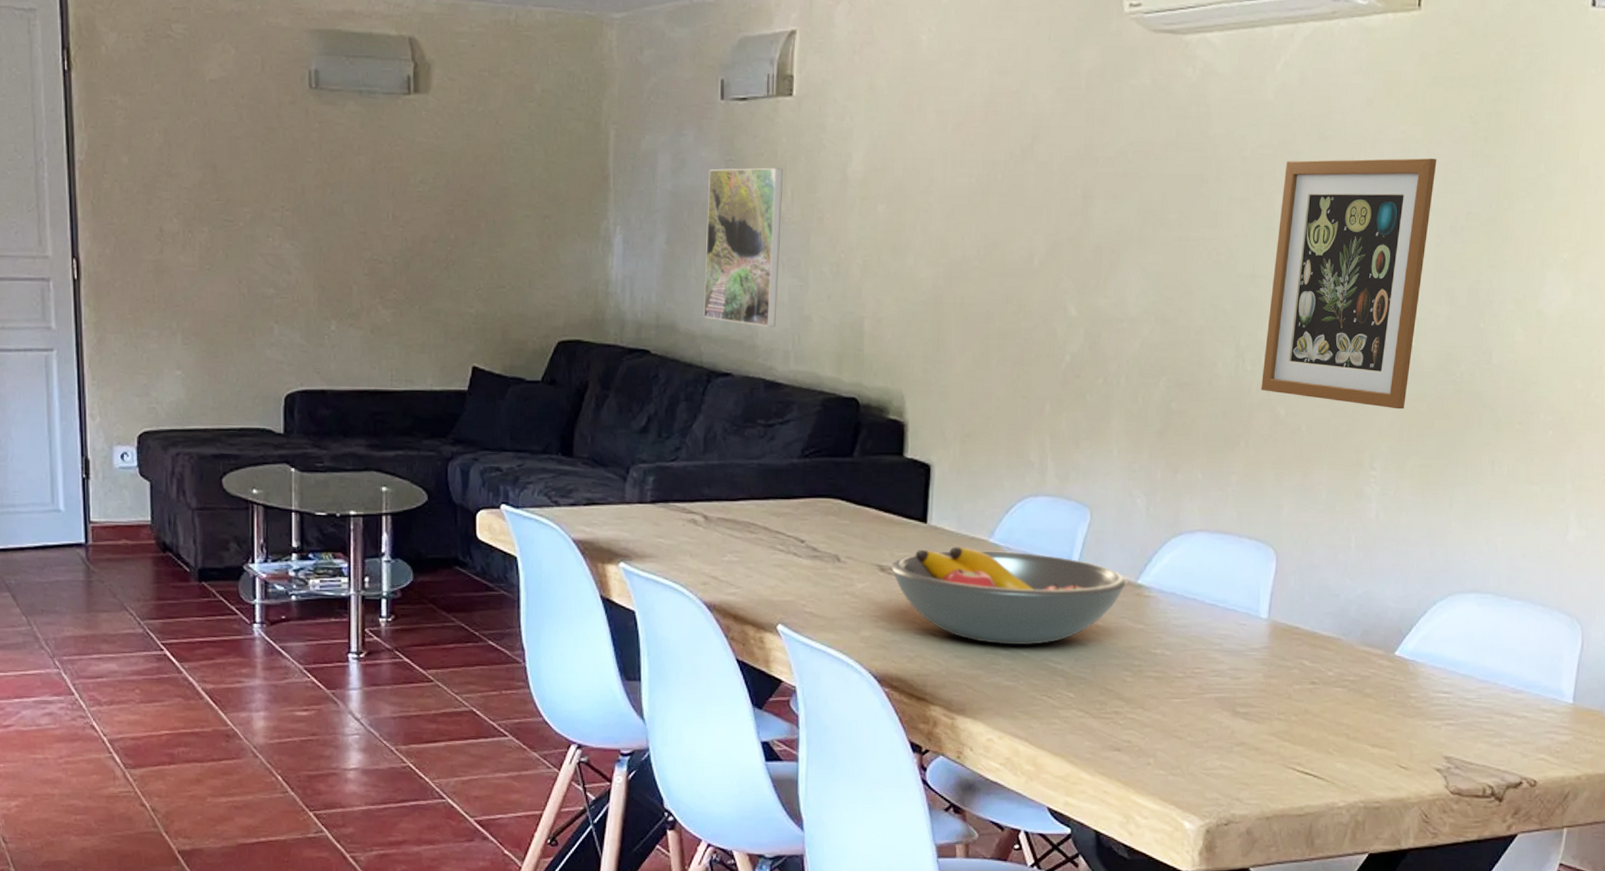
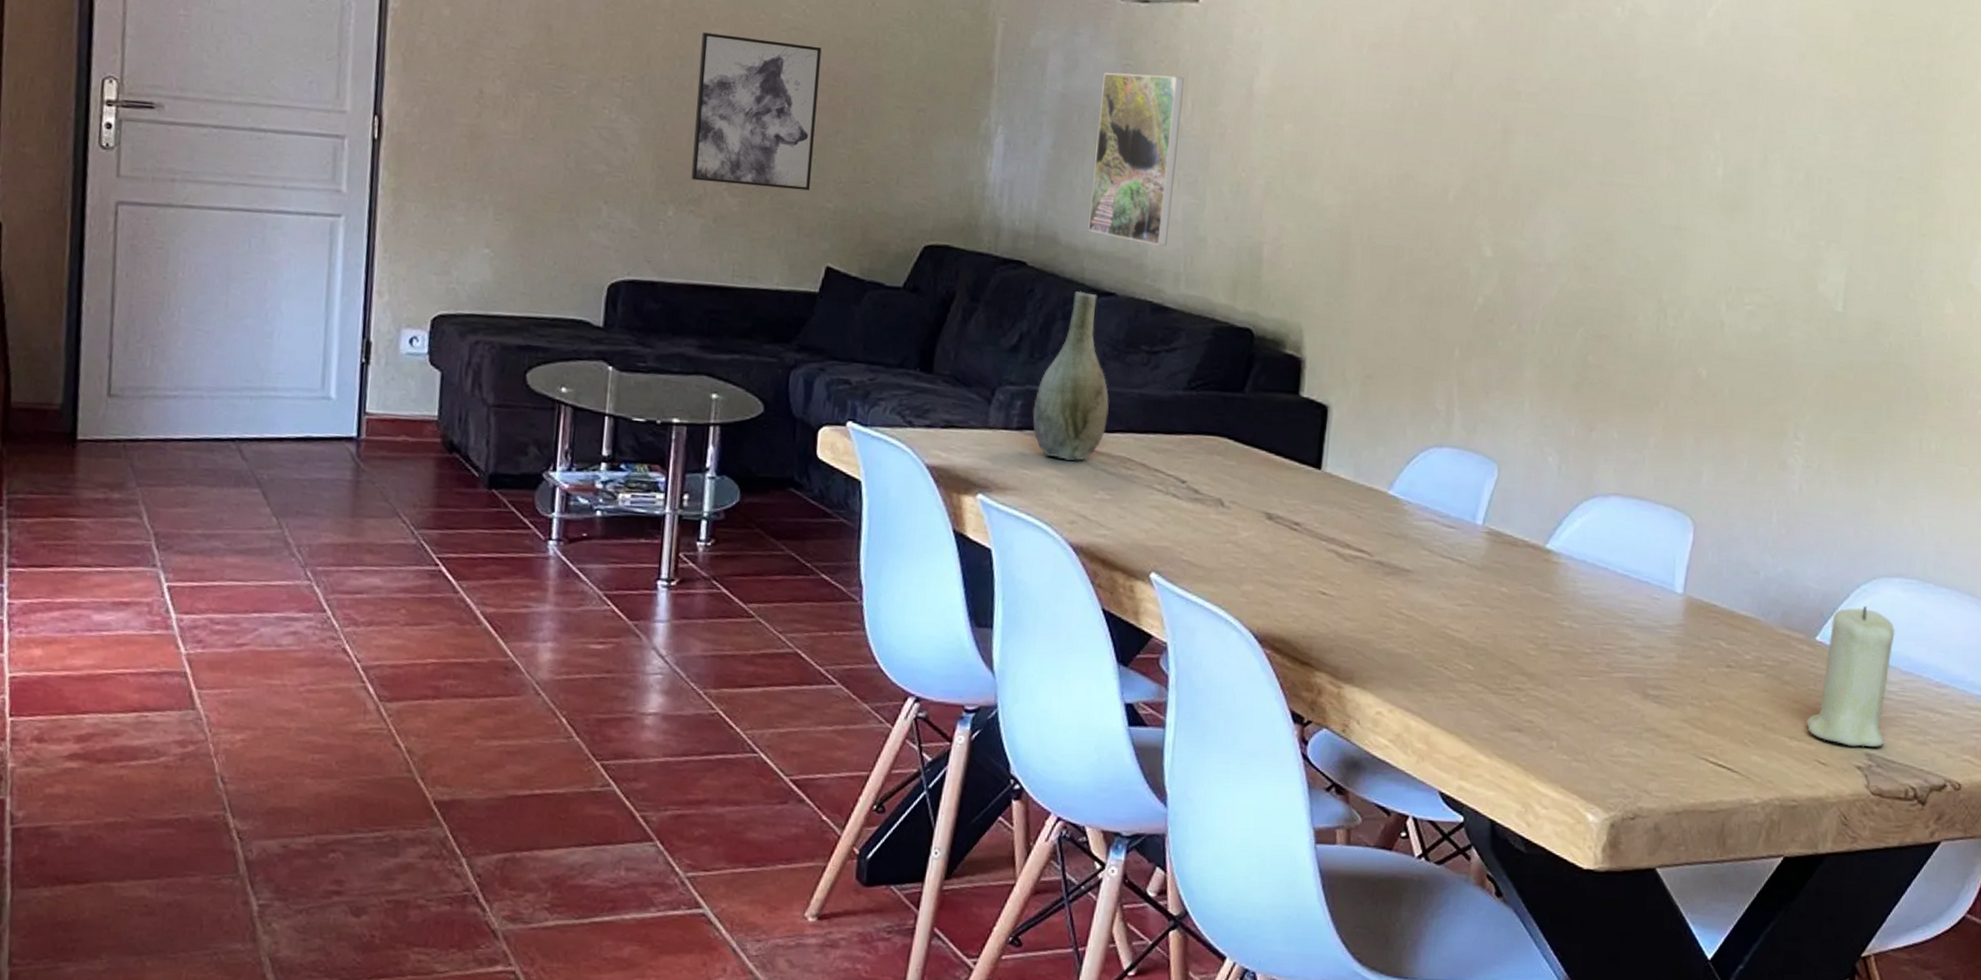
wall art: none [348,161,454,299] -> present [691,32,822,191]
vase: none [664,373,732,528] -> present [1032,291,1109,461]
fruit bowl: present [890,546,1128,646] -> none [1279,496,1535,610]
wall art: present [1261,158,1437,410] -> none [1683,111,1869,378]
candle: none [1388,621,1471,751] -> present [1806,606,1895,747]

